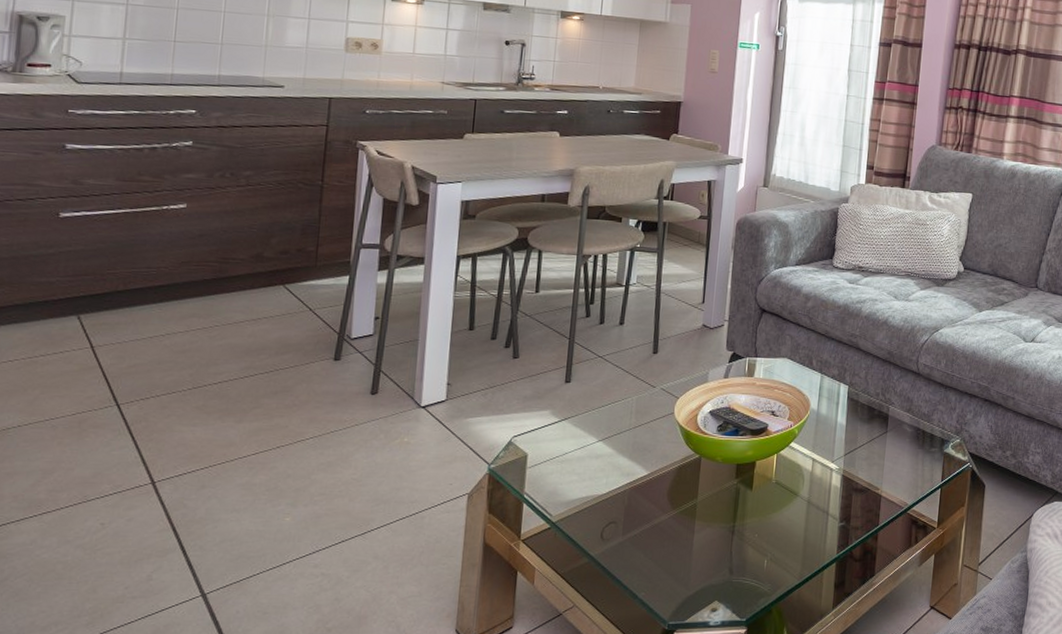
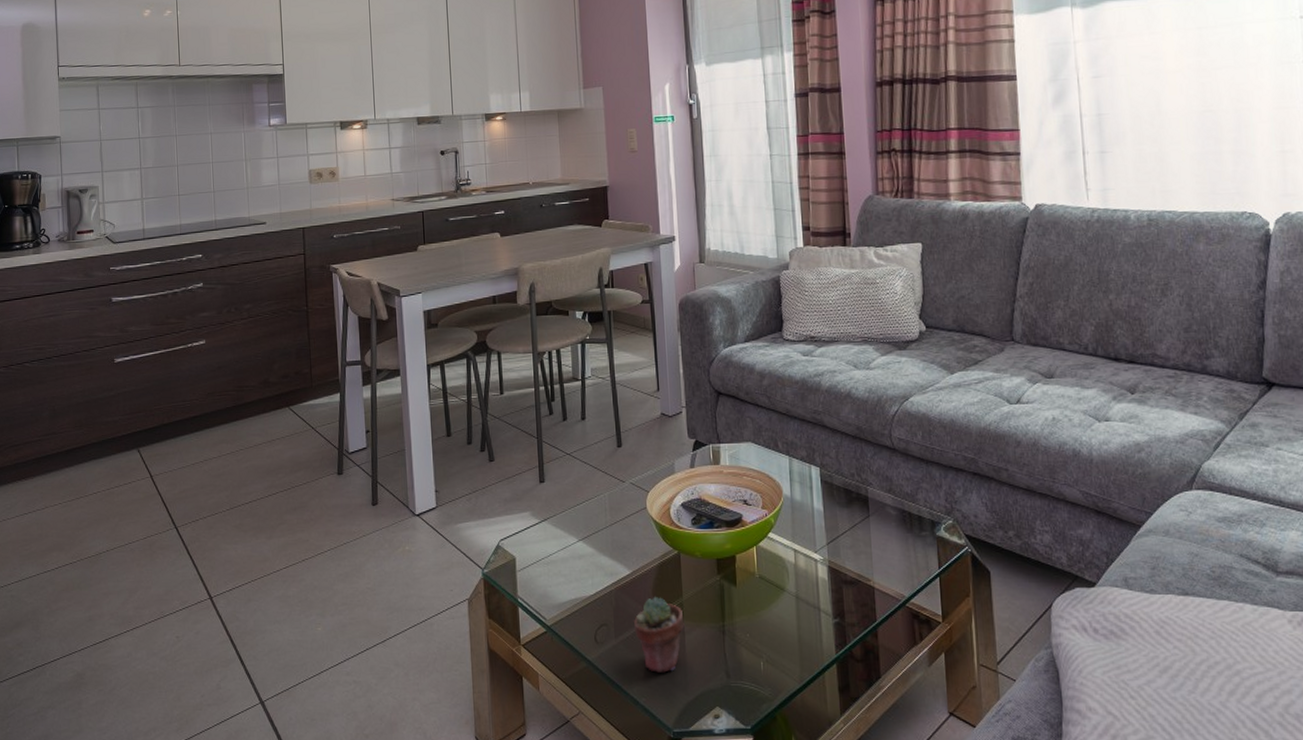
potted succulent: none [643,496,696,569] -> present [634,596,685,673]

